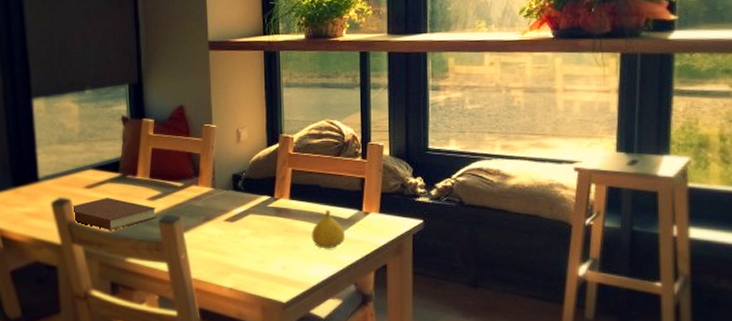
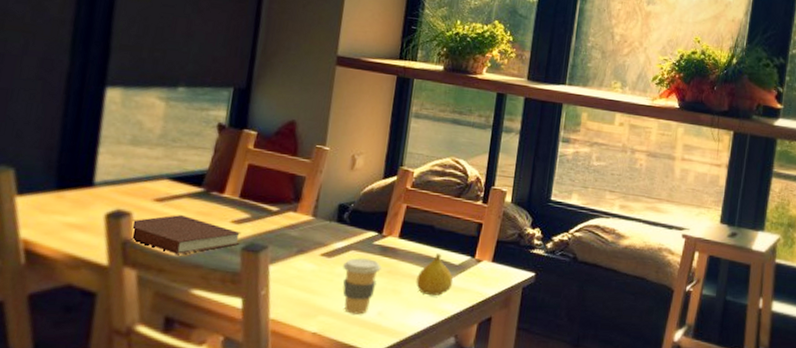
coffee cup: none [245,220,278,270] -> present [342,258,382,315]

